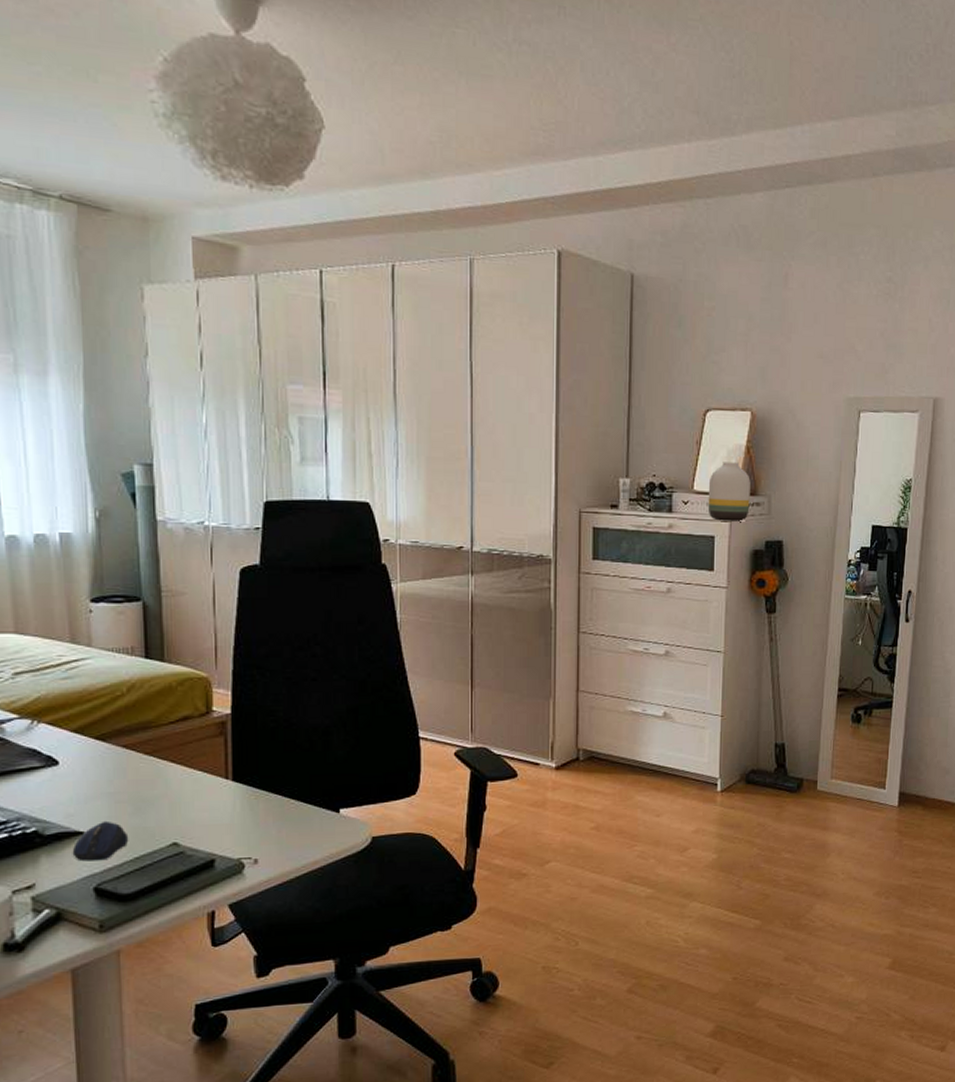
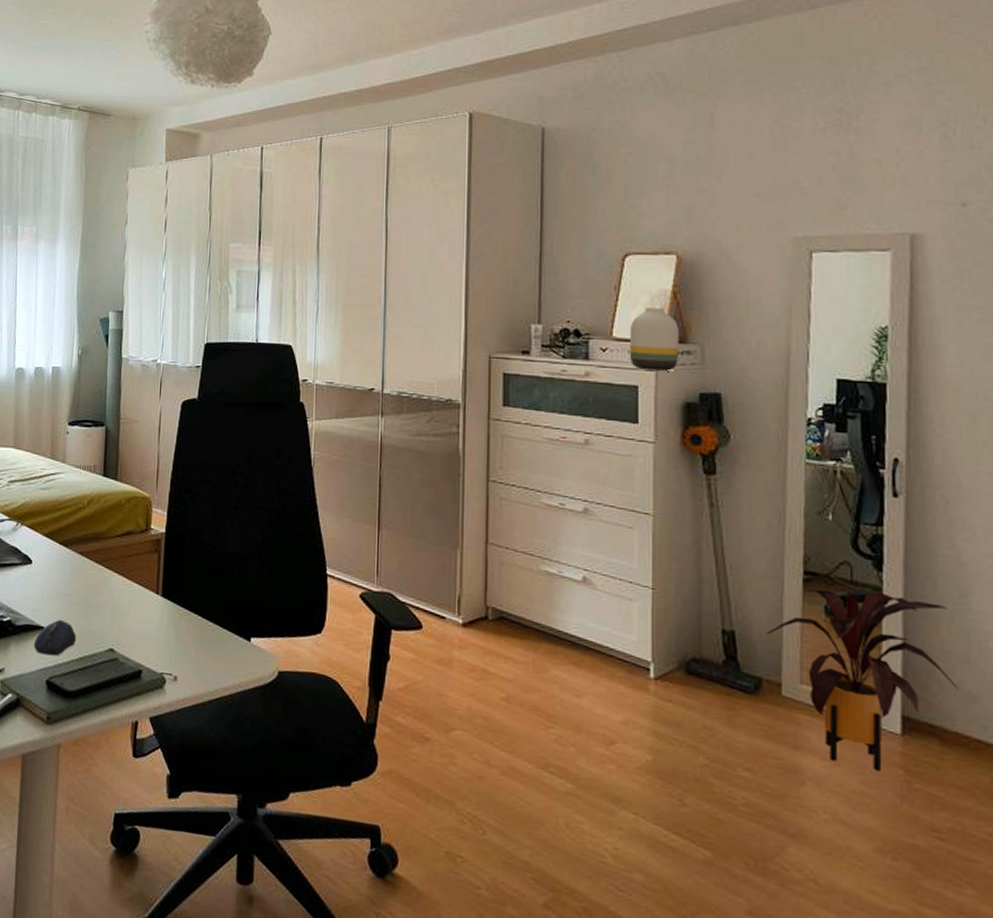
house plant: none [808,699,938,837] -> present [765,589,958,772]

